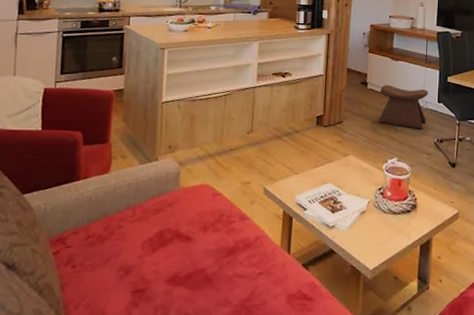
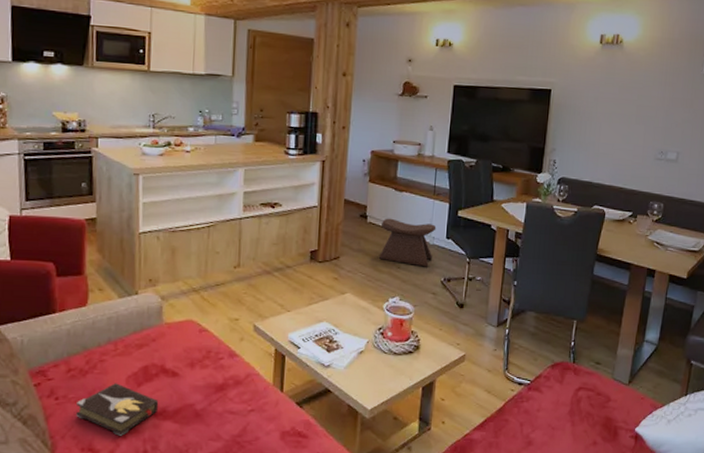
hardback book: none [91,249,172,304] -> present [76,383,159,436]

